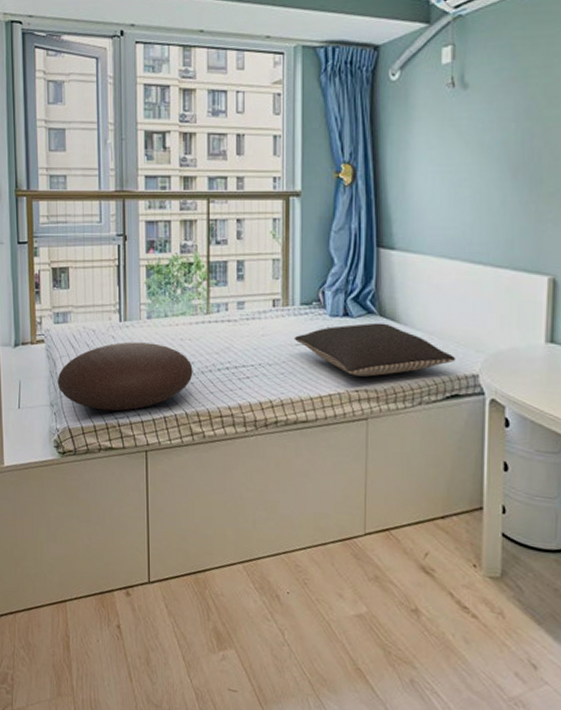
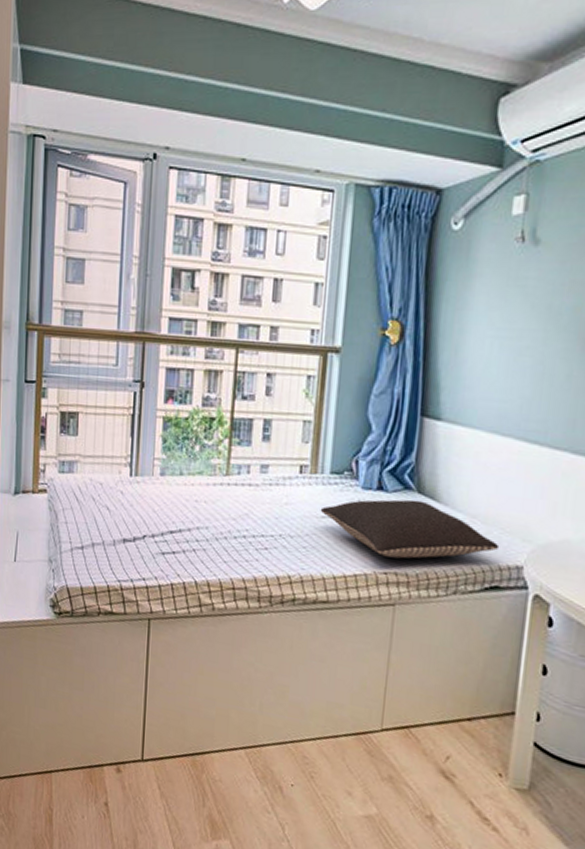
cushion: present [57,342,193,411] -> none [58,499,207,574]

